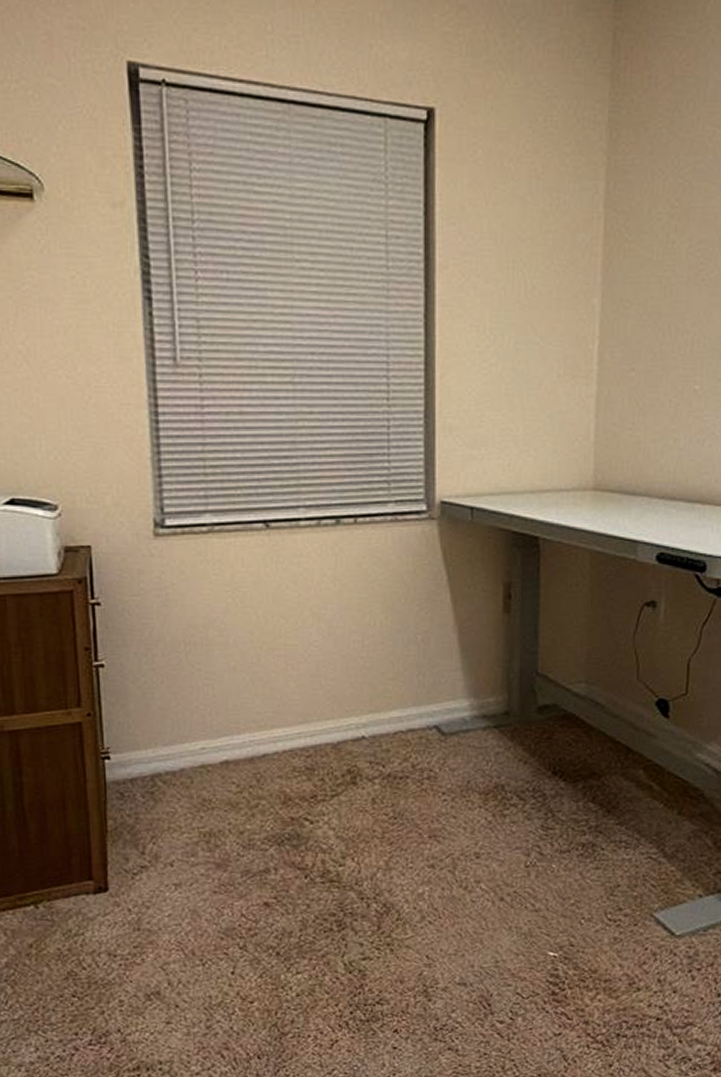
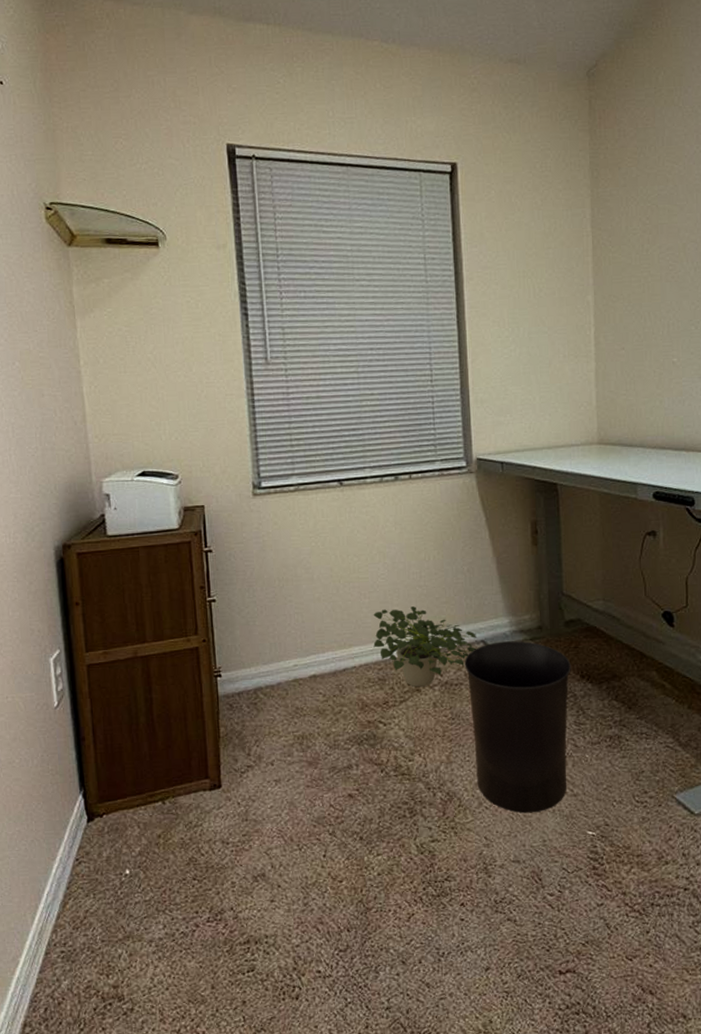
potted plant: none [301,682,430,780] -> present [373,606,478,688]
waste bin: none [412,728,542,930] -> present [464,641,571,813]

